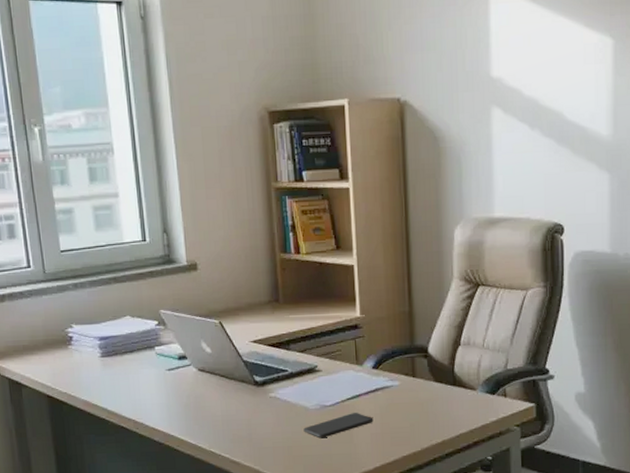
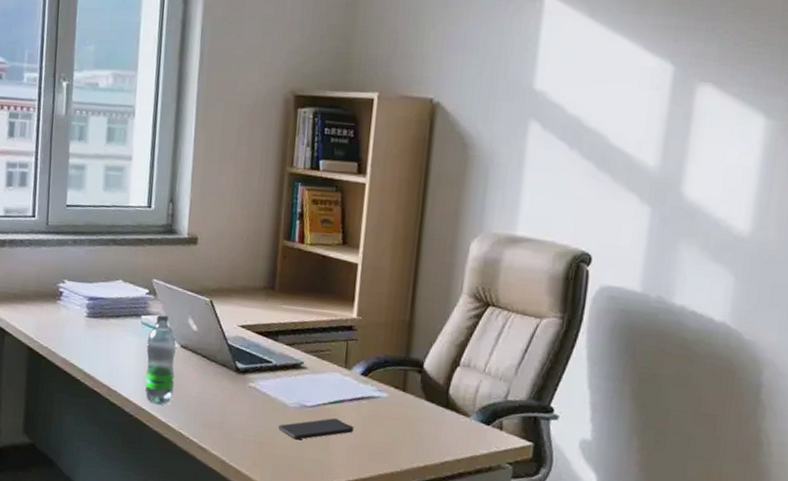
bottle: none [164,343,199,430] -> present [145,315,176,405]

